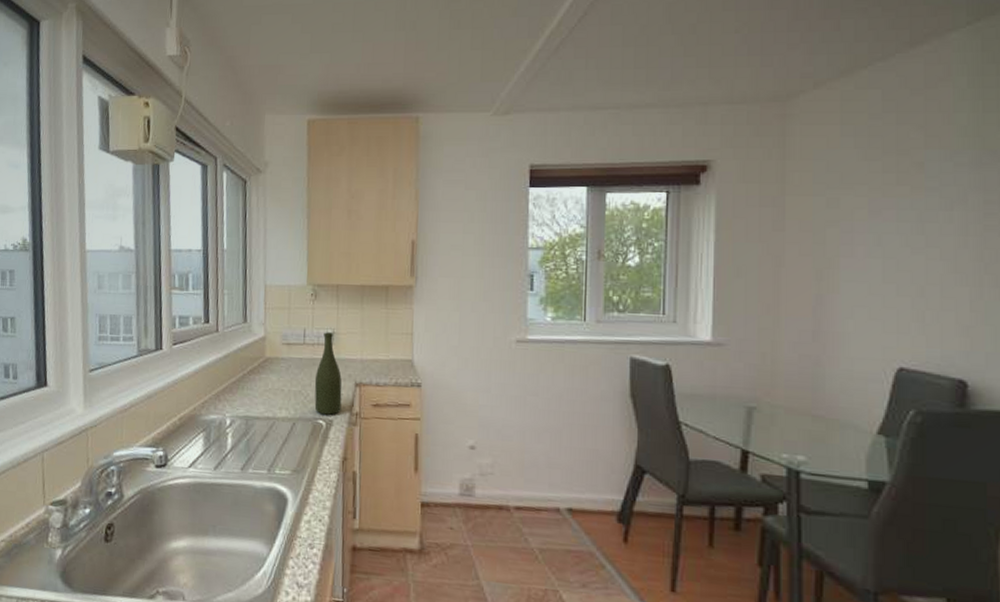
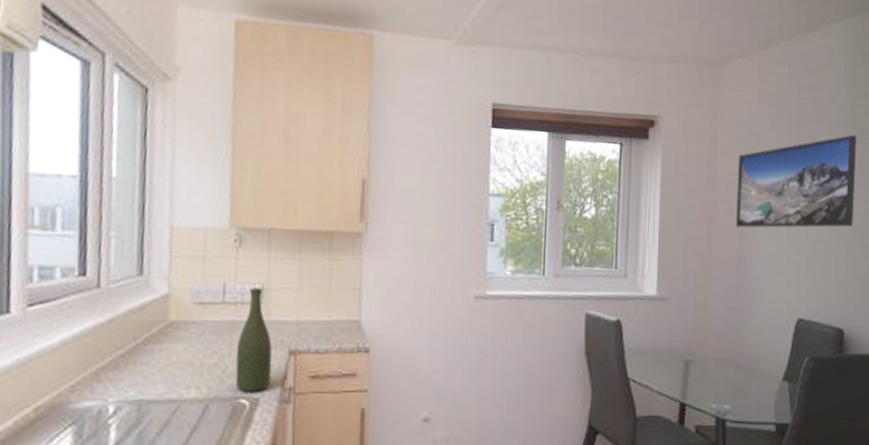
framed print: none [810,158,986,270] -> present [735,134,857,228]

